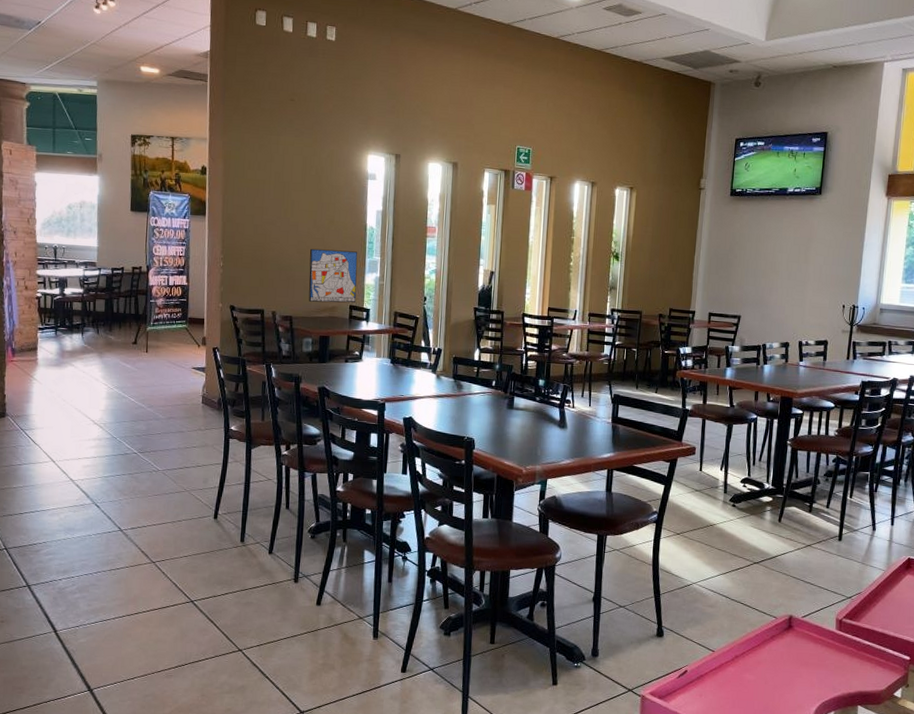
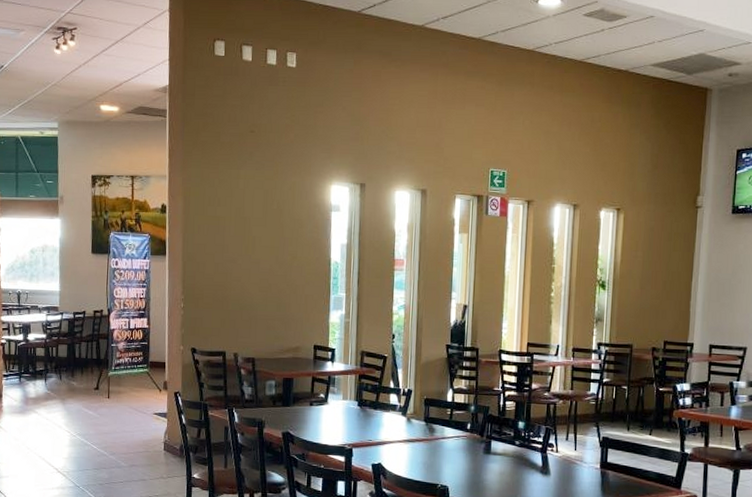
wall art: present [308,248,358,303] -> none [271,286,322,343]

